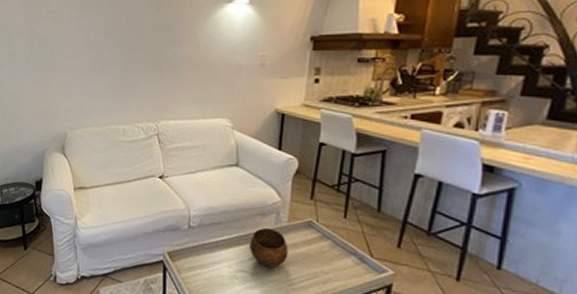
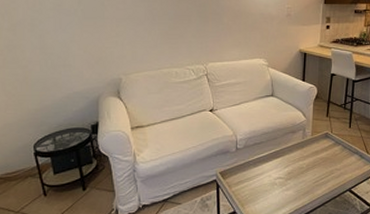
bowl: present [249,227,289,268] -> none [284,141,312,172]

